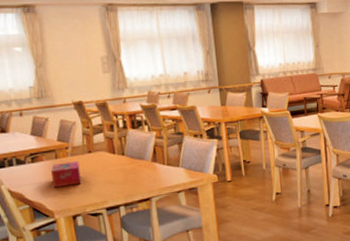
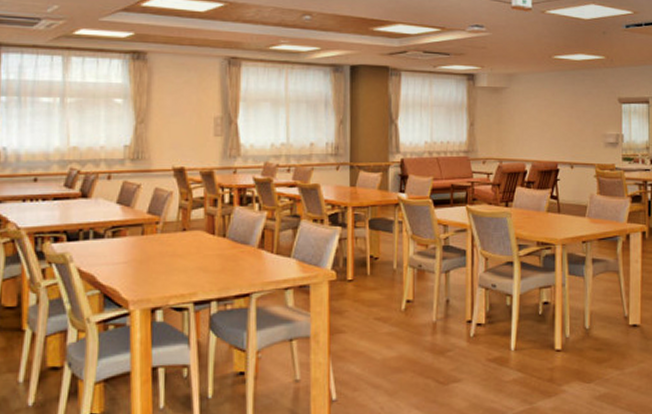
tissue box: present [51,161,82,188] -> none [133,239,169,272]

